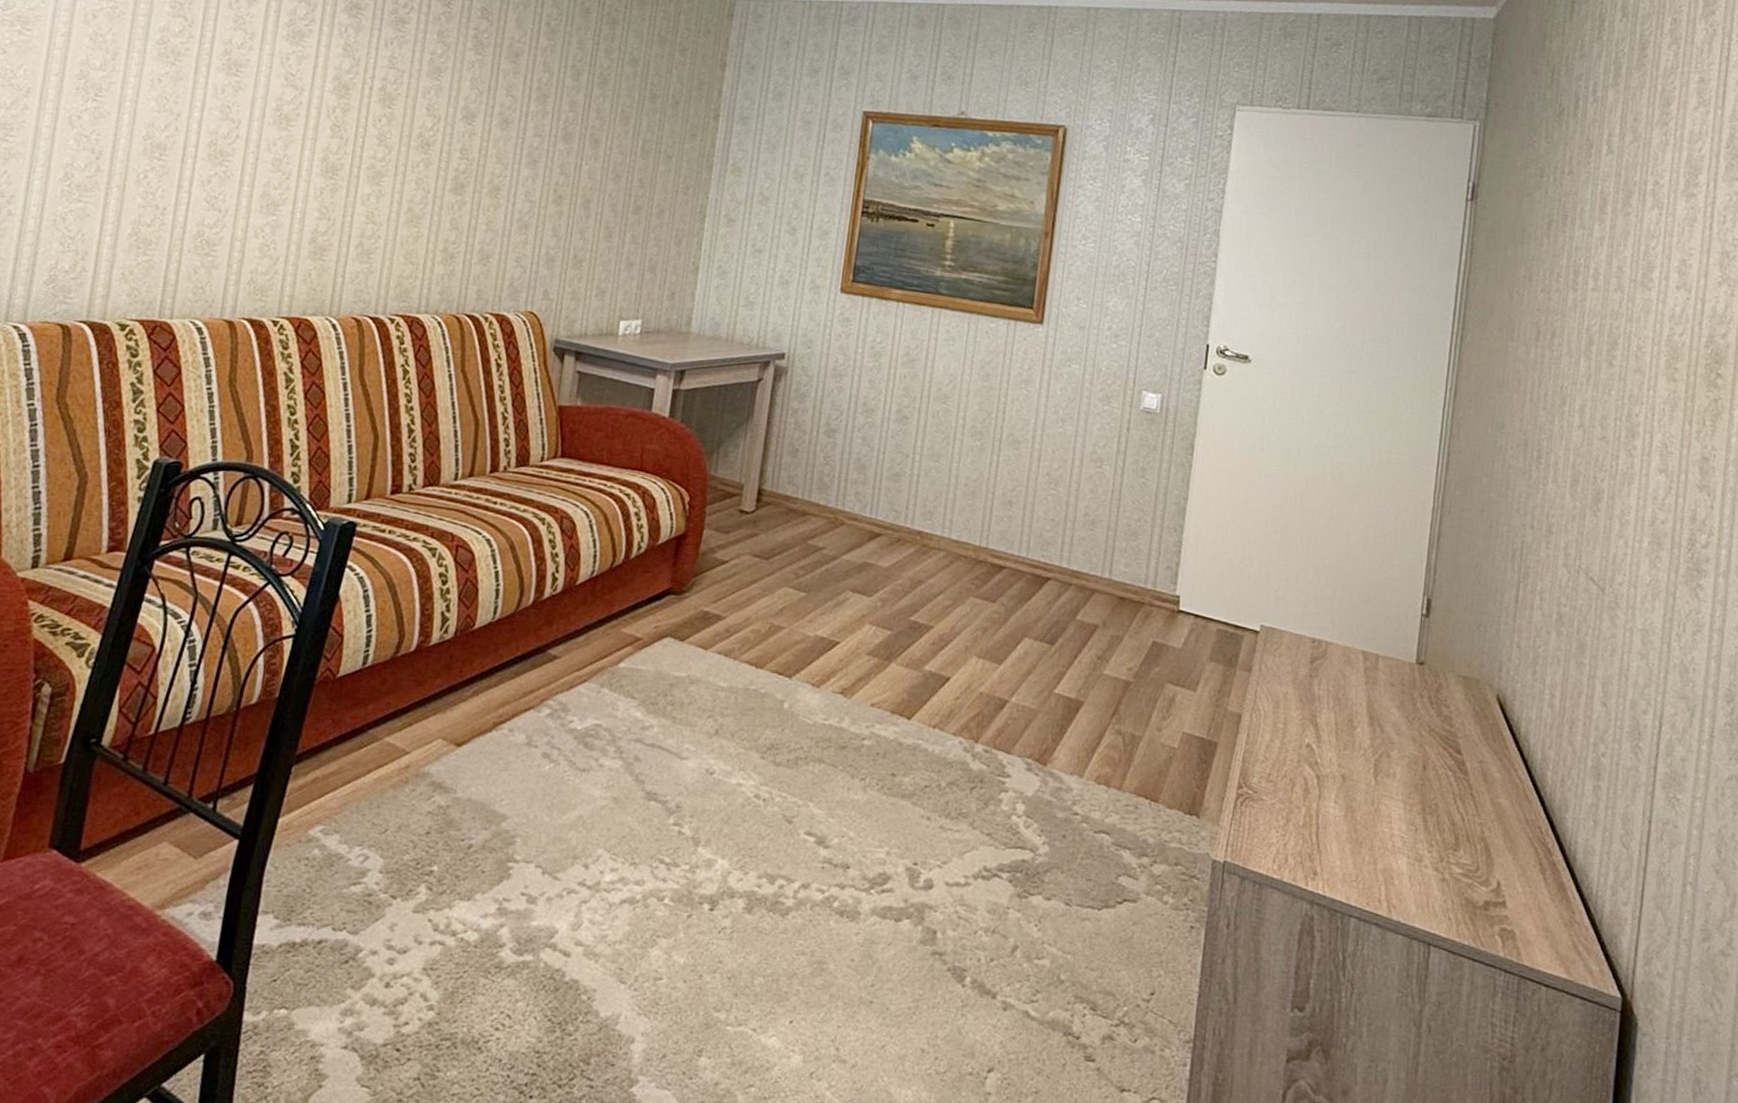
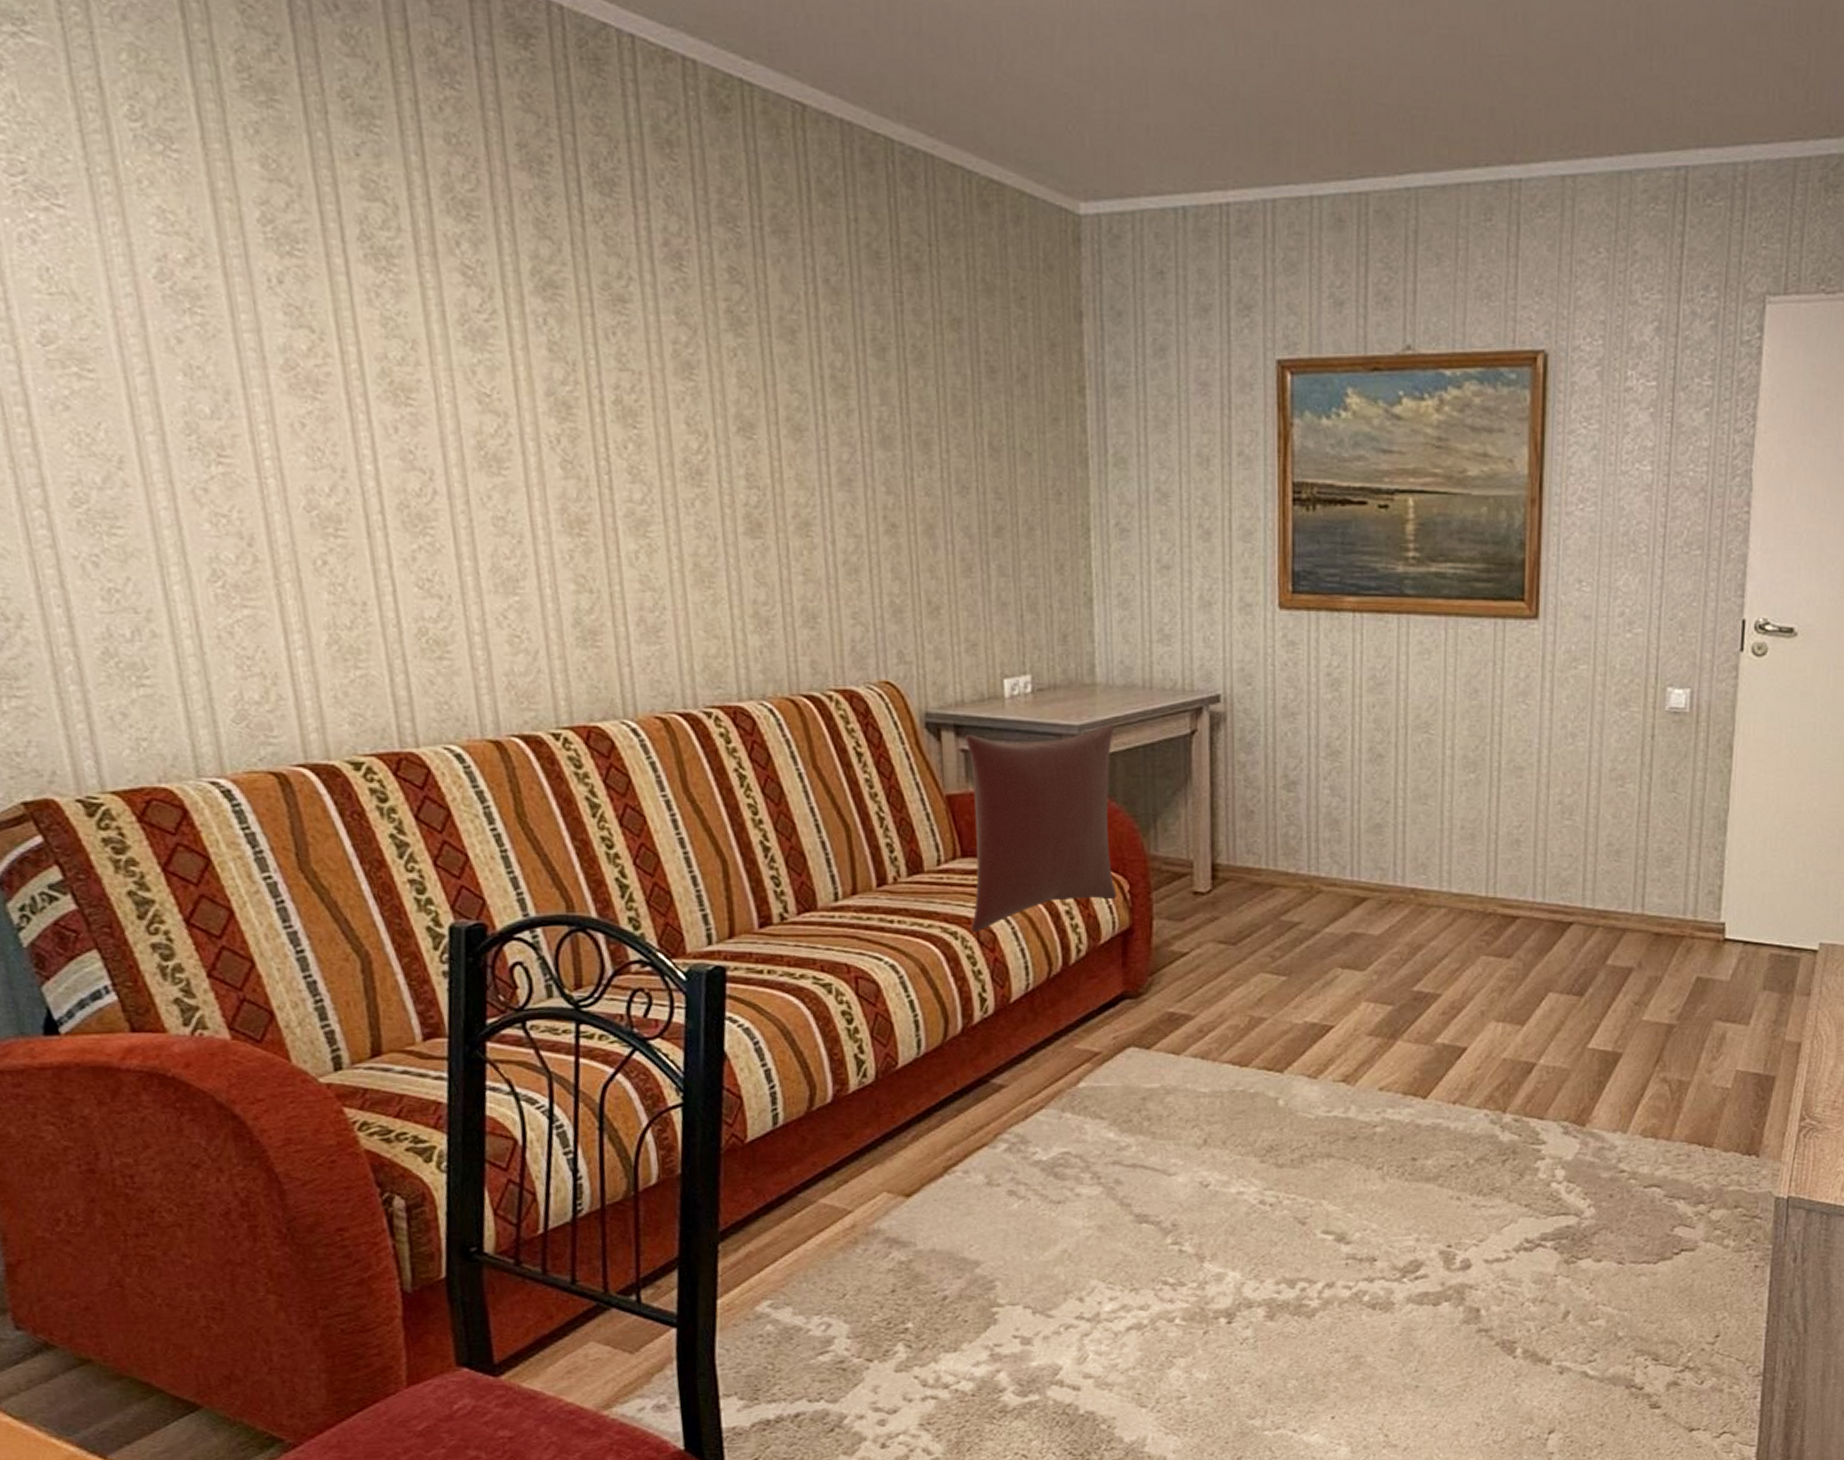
pillow: none [556,360,699,522] -> present [965,724,1116,933]

